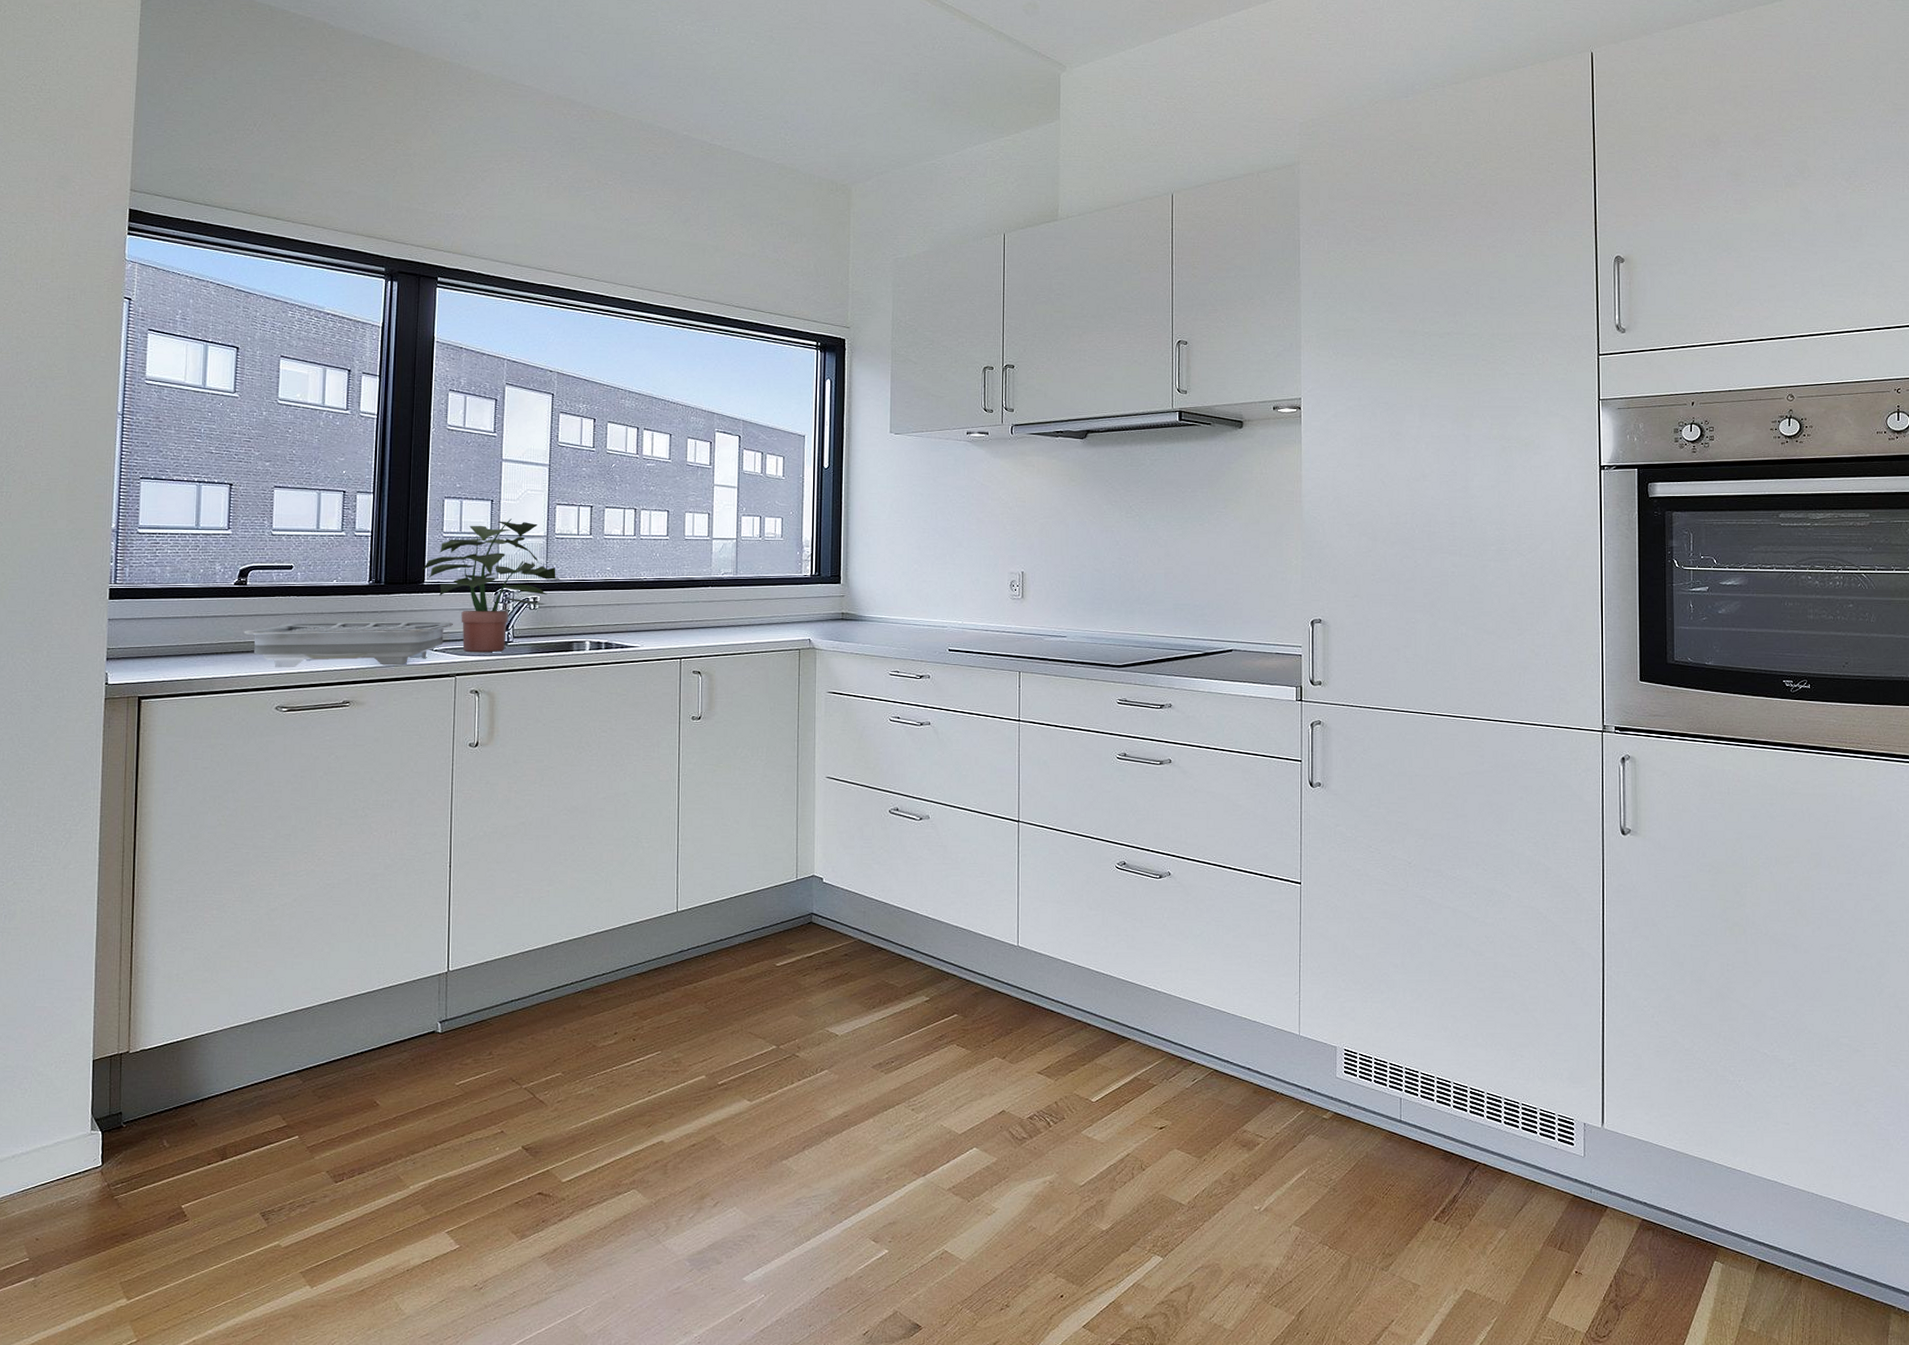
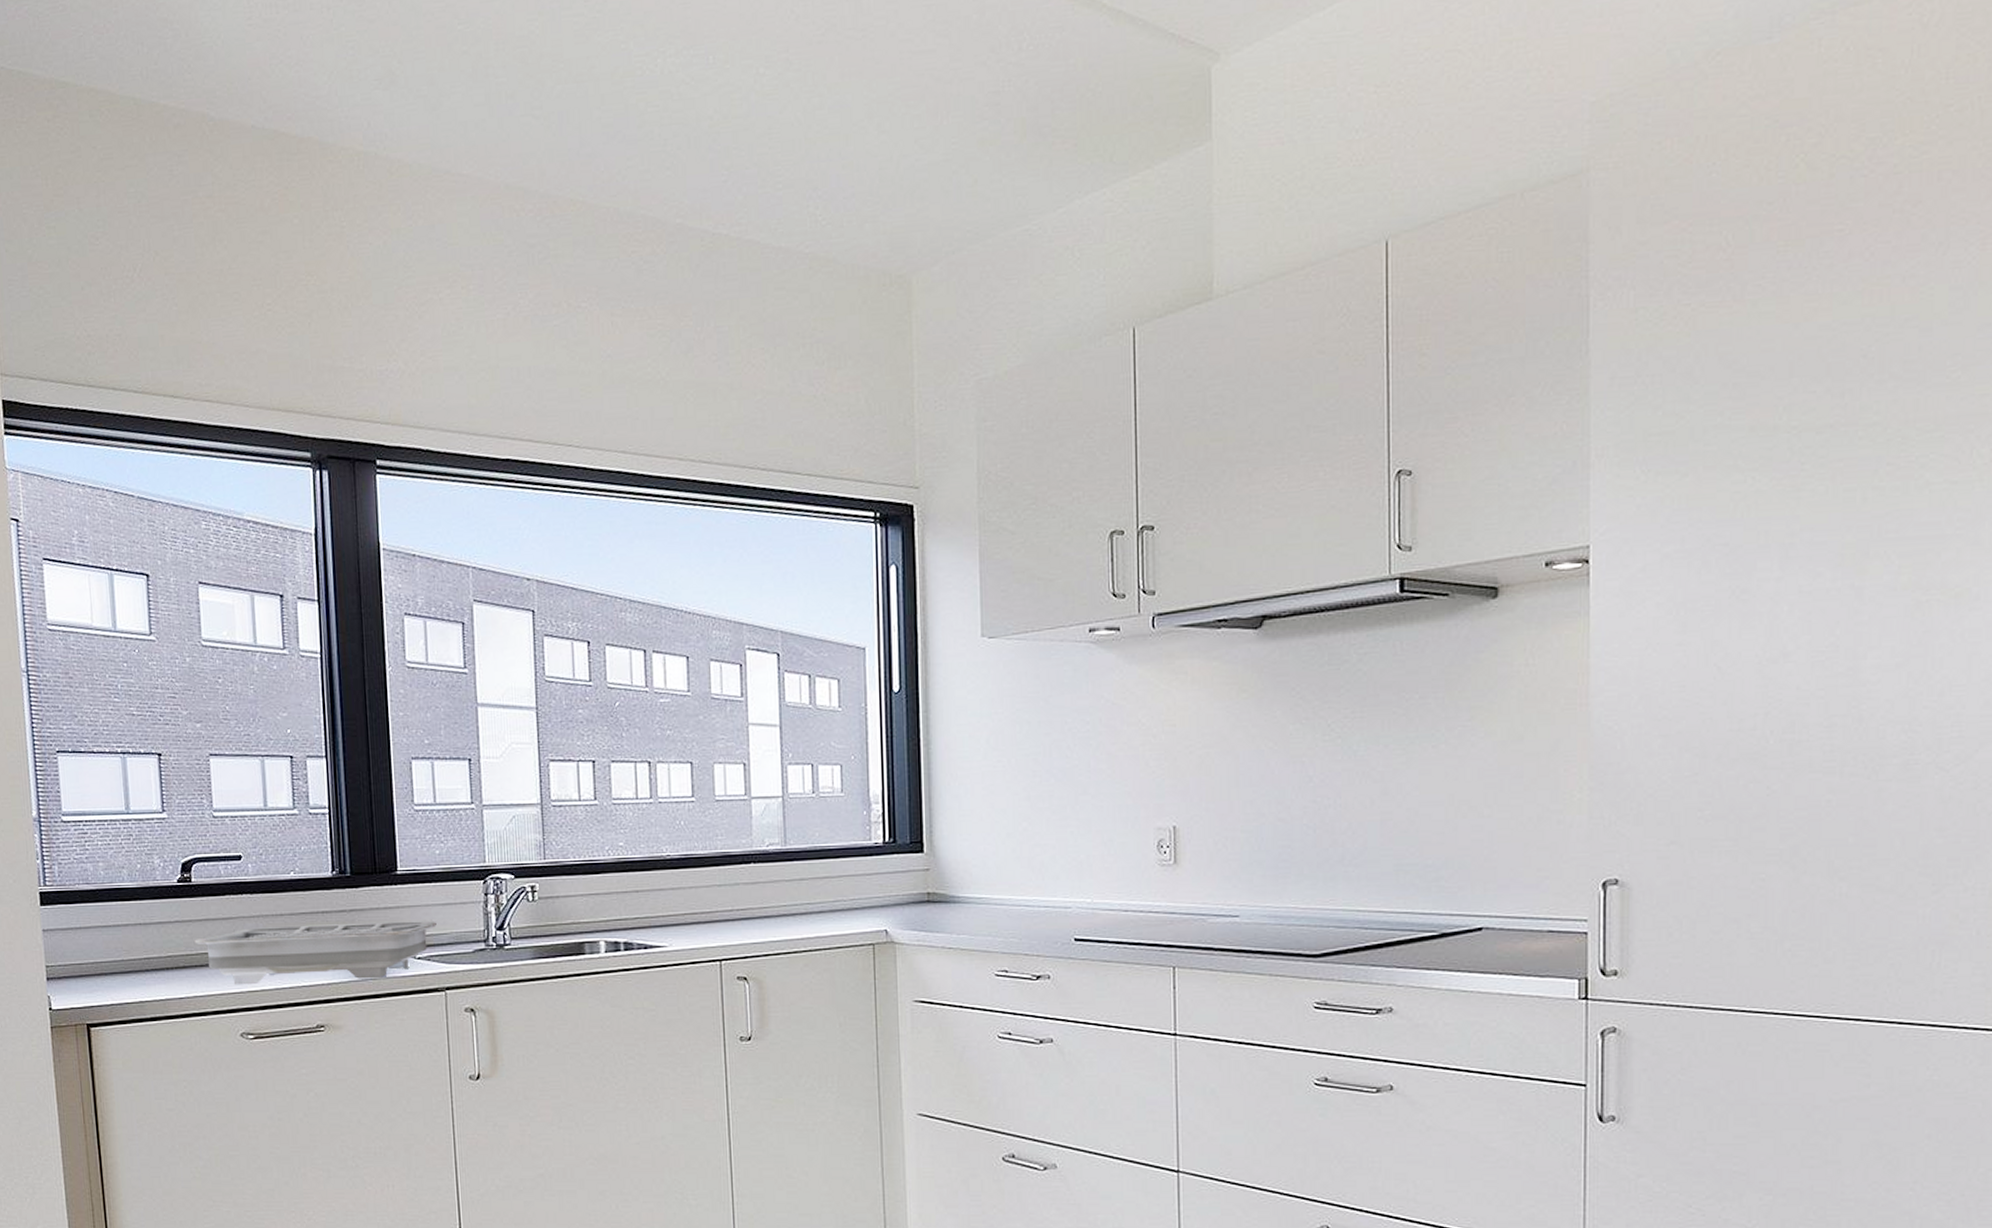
potted plant: present [422,519,560,653] -> none [393,783,562,960]

